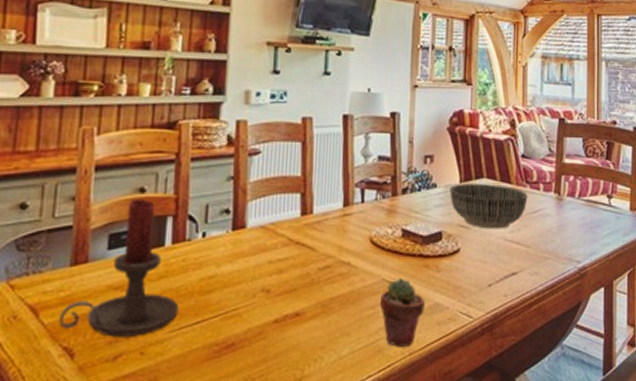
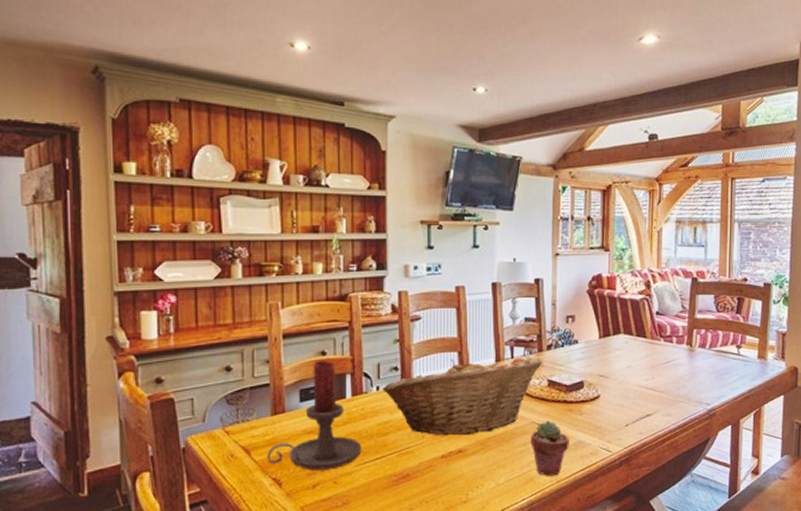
fruit basket: none [209,202,396,295] -> present [382,357,542,436]
bowl: present [450,184,528,229] -> none [590,339,662,378]

